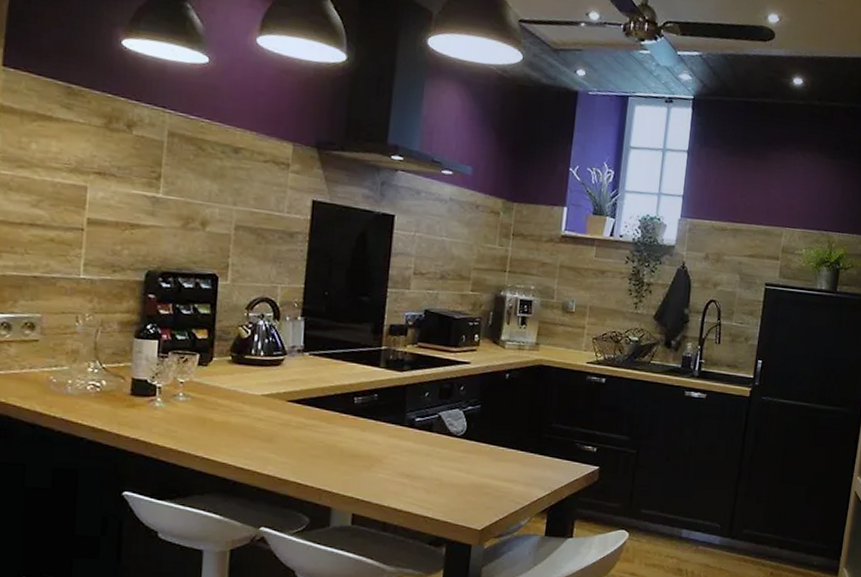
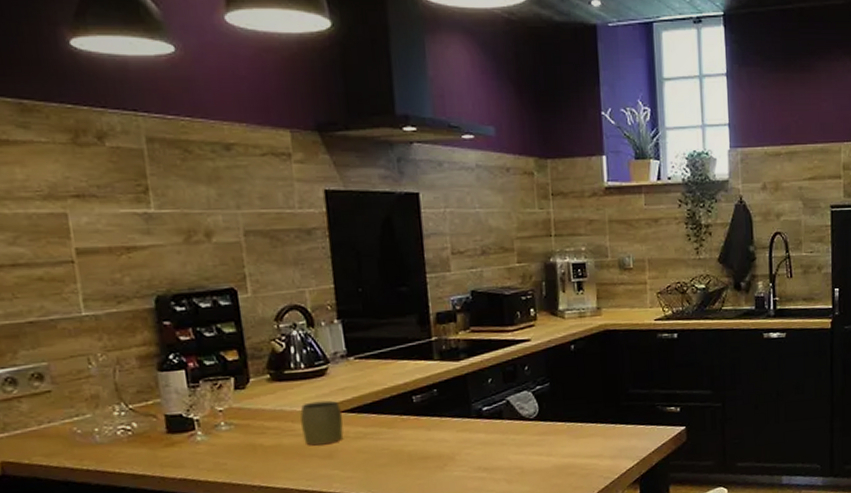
mug: none [250,387,289,429] -> present [300,400,344,446]

